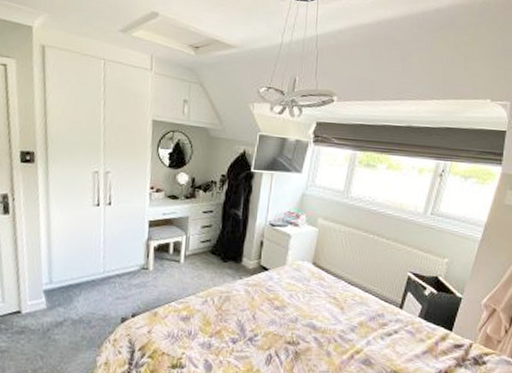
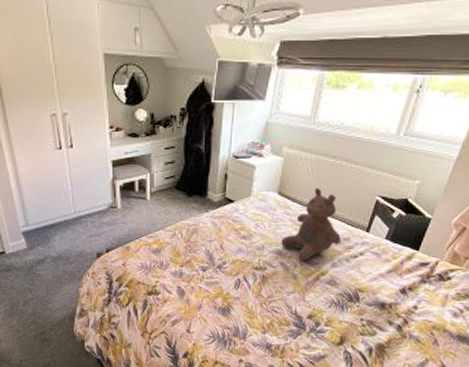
bear: none [315,260,375,337] -> present [281,188,341,261]

